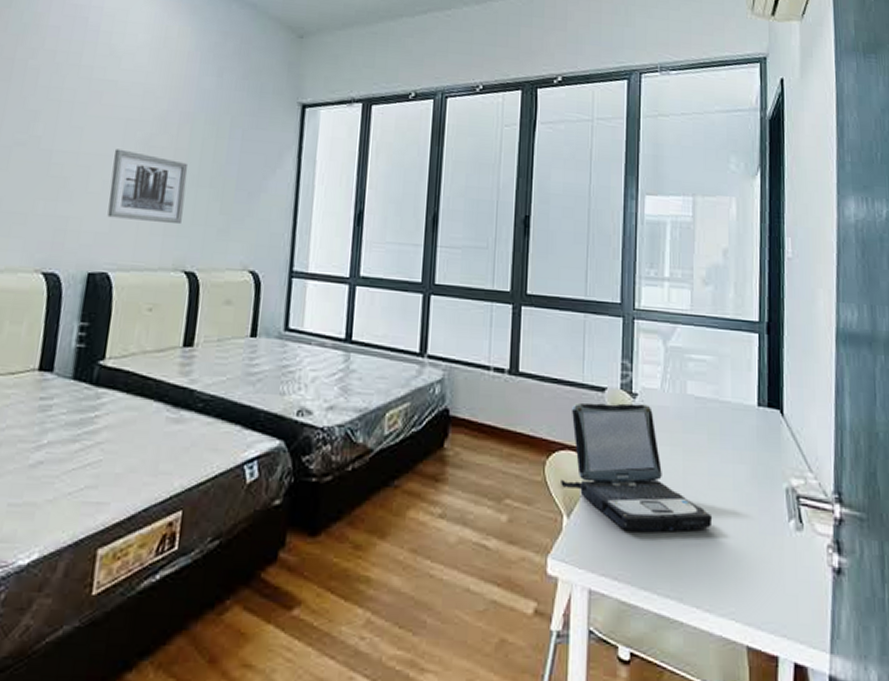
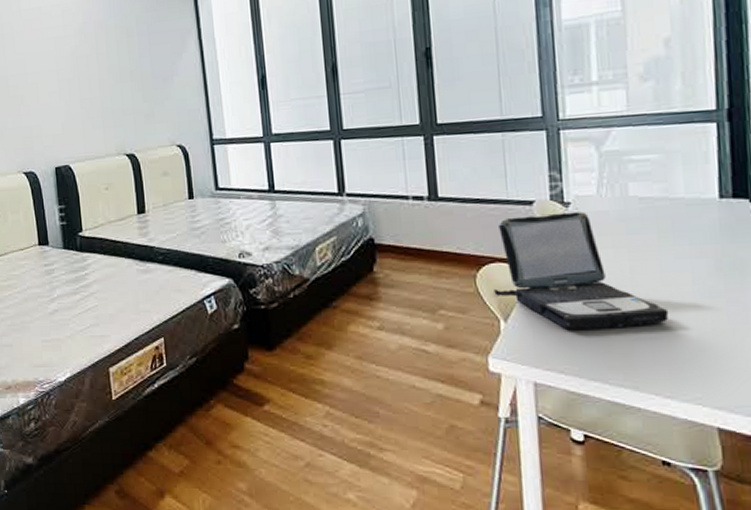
wall art: present [107,149,188,223] -> none [51,63,115,121]

